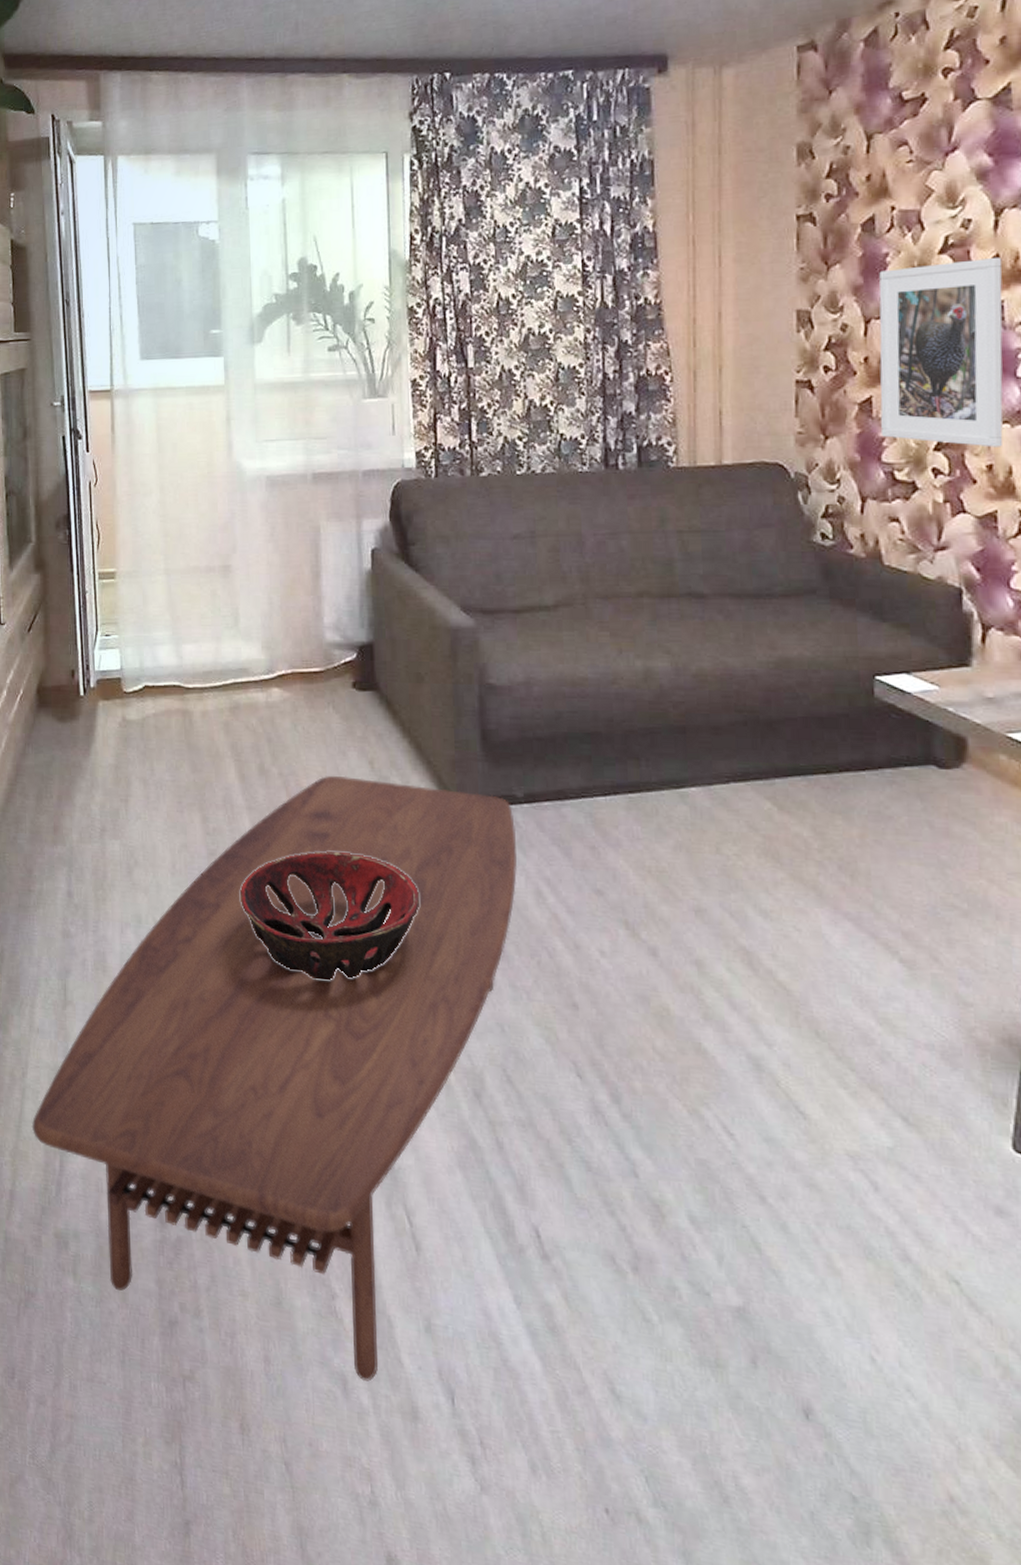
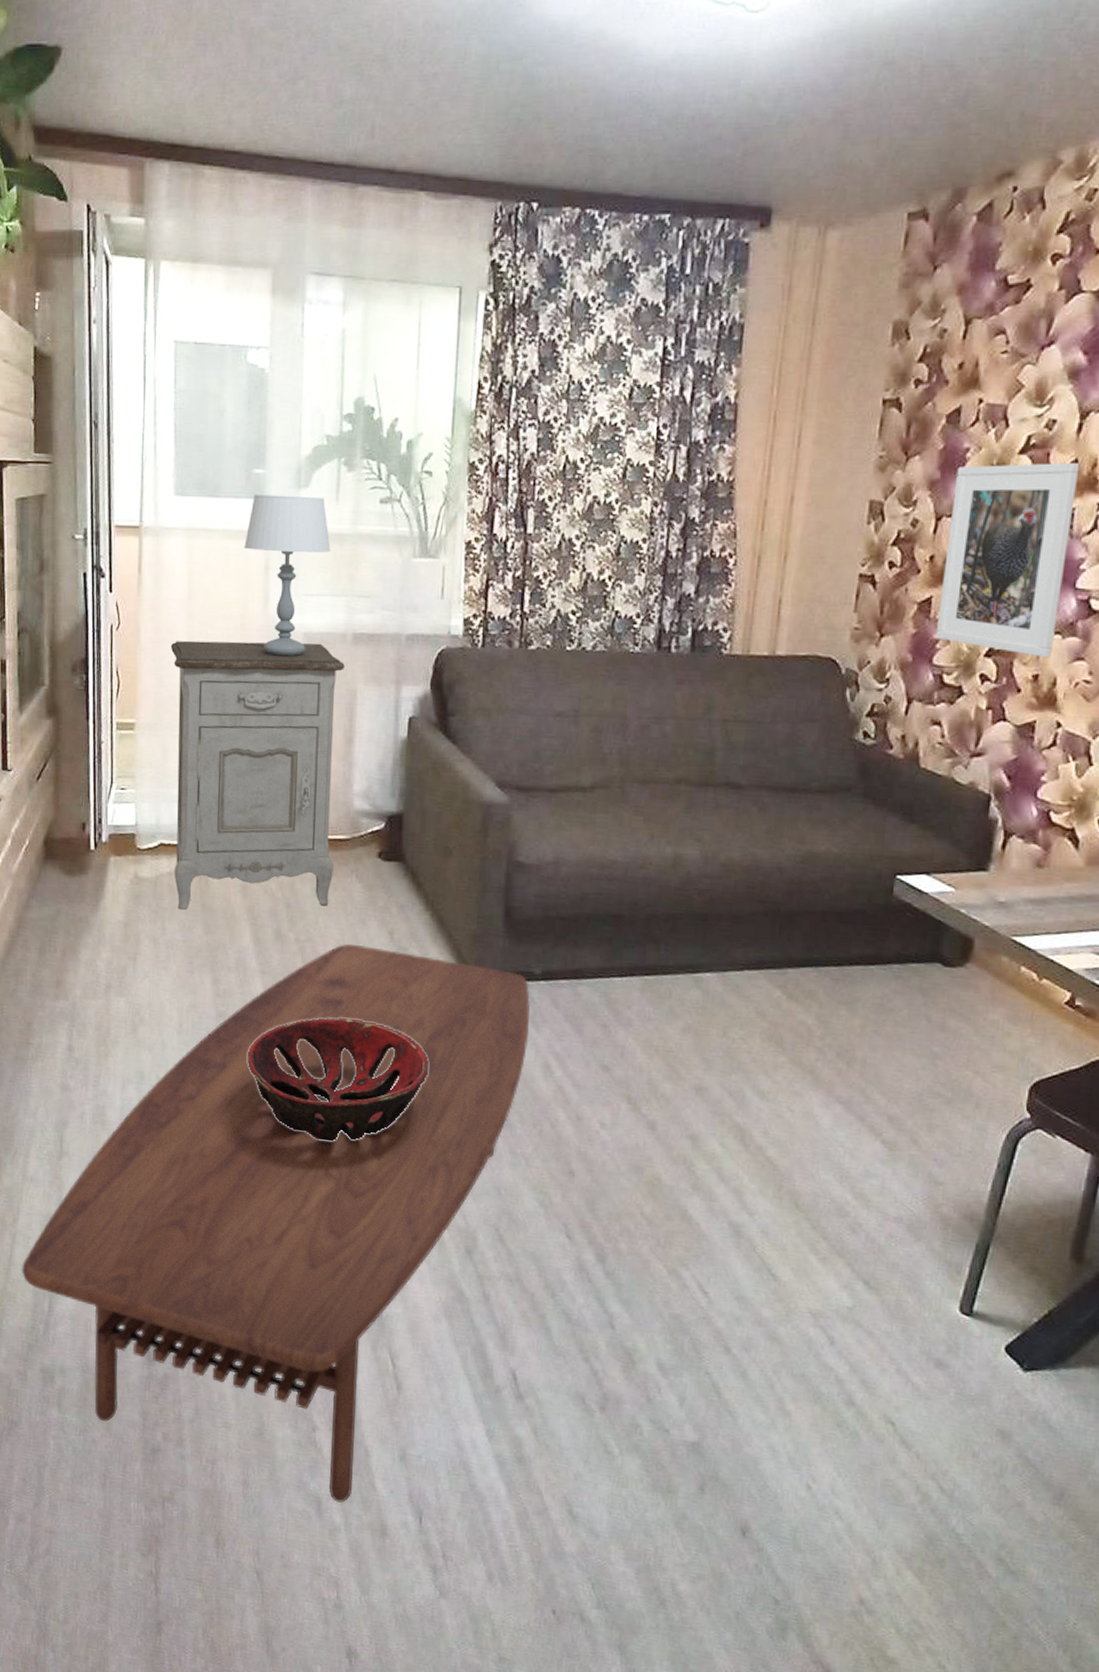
nightstand: none [144,485,312,751] -> present [170,640,345,911]
table lamp: none [205,350,287,500] -> present [243,494,332,657]

